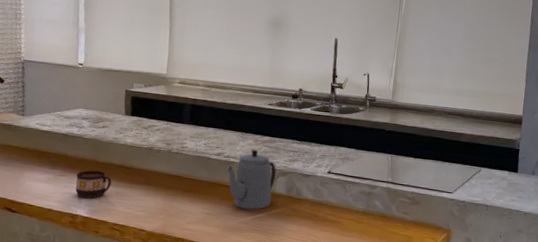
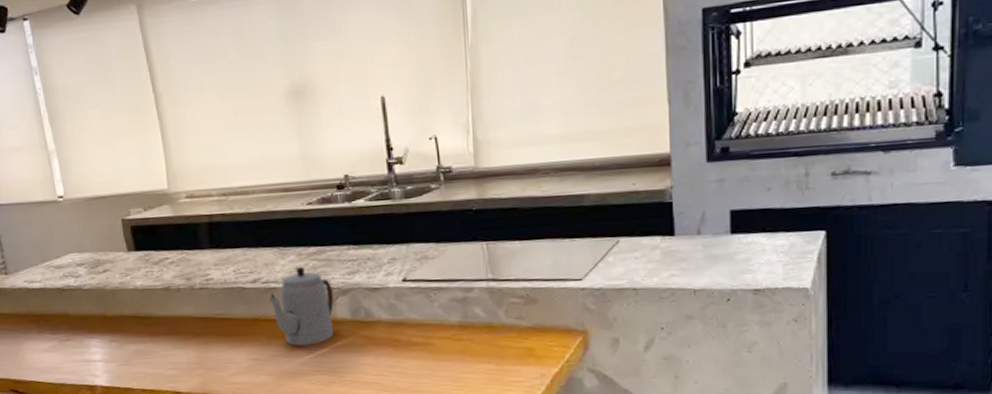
cup: present [75,170,112,199] -> none [84,327,129,364]

